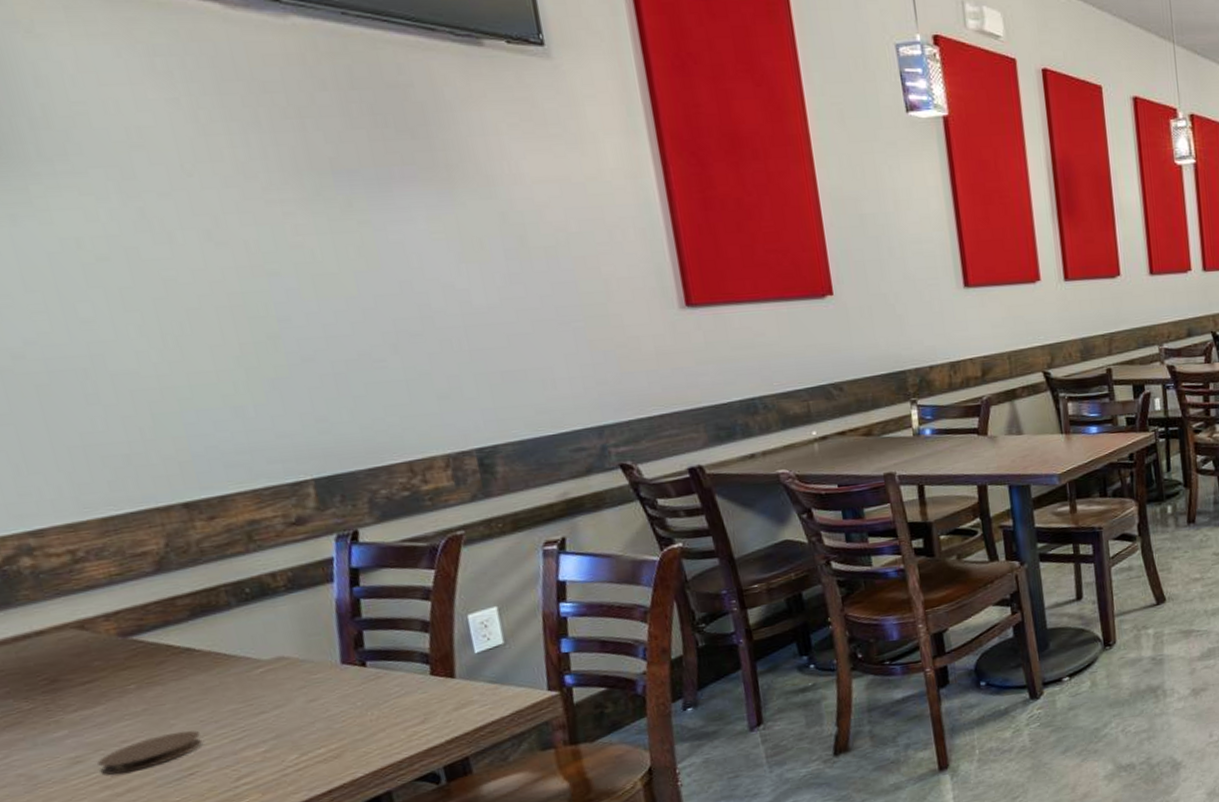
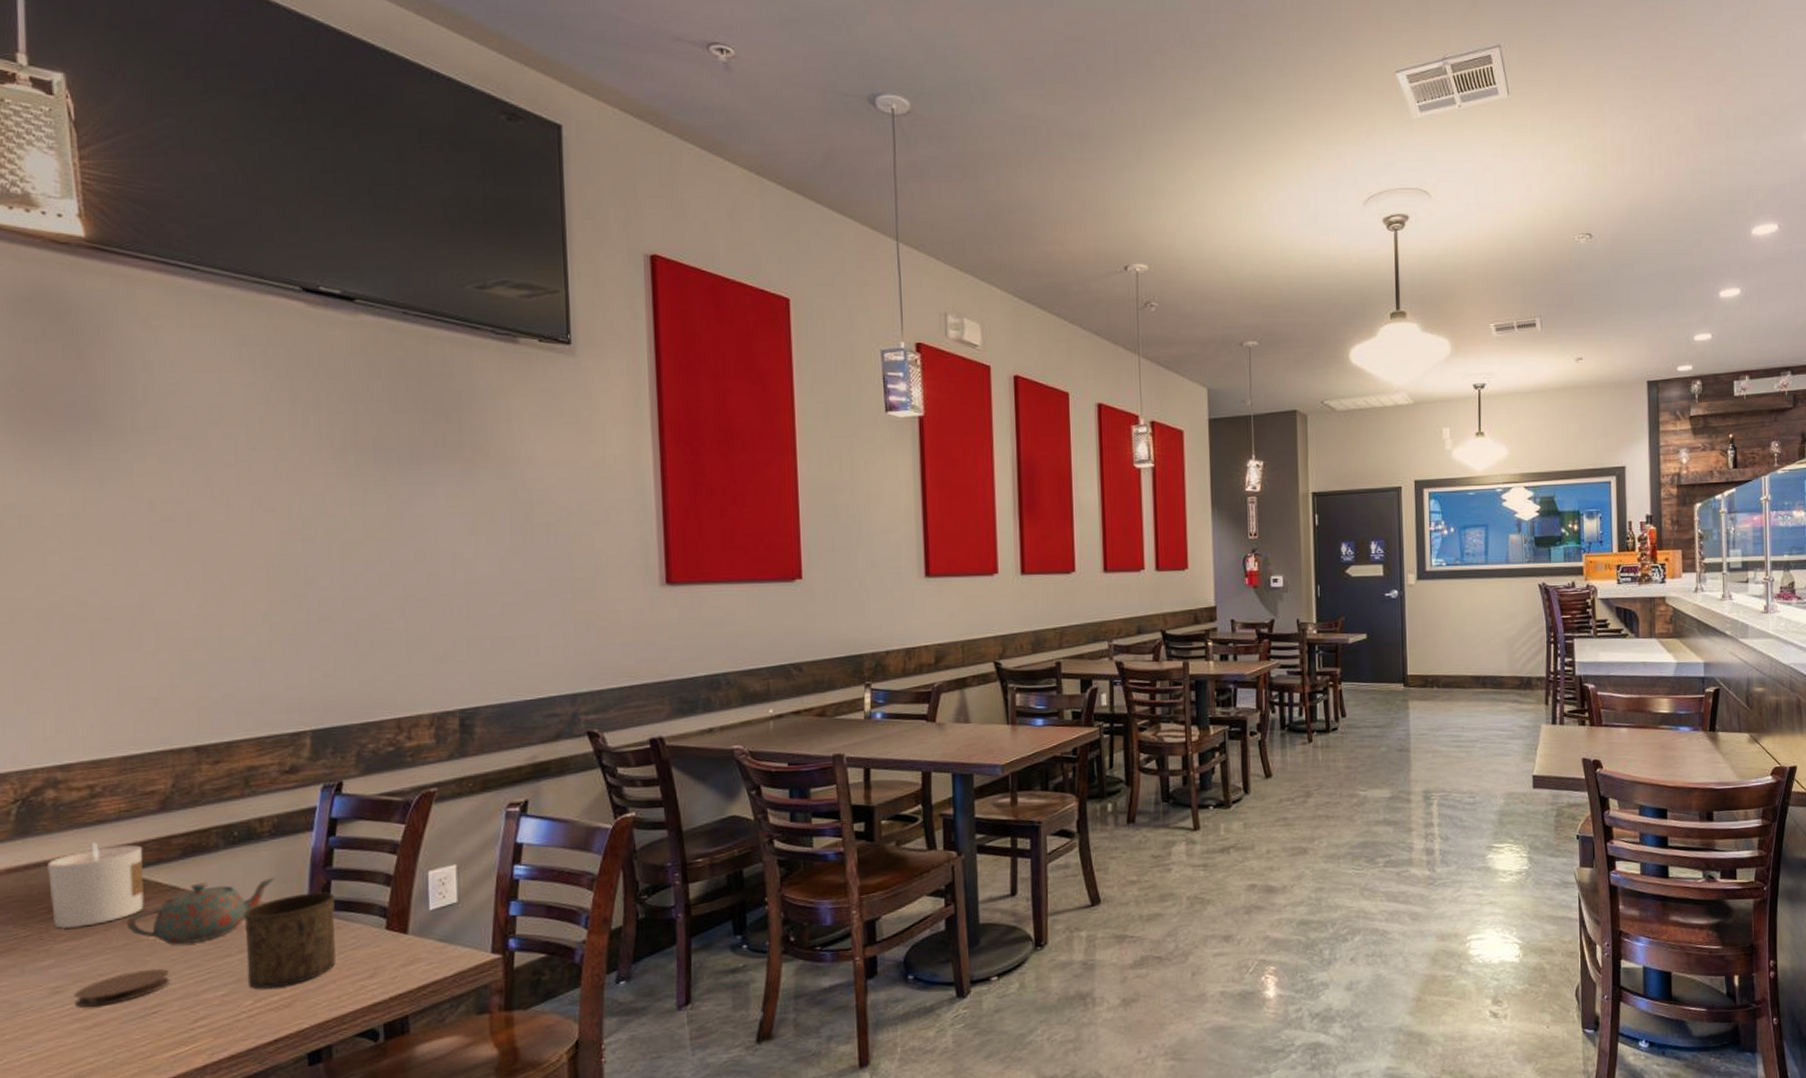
candle: none [37,608,159,699] -> present [46,842,144,929]
teapot: none [141,631,302,707] -> present [126,877,277,945]
cup: none [272,642,382,743] -> present [244,892,336,989]

